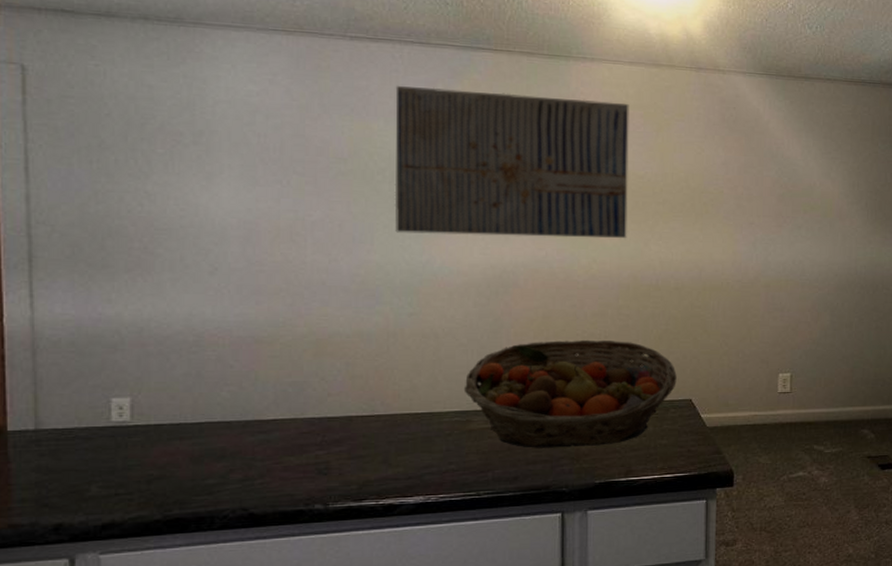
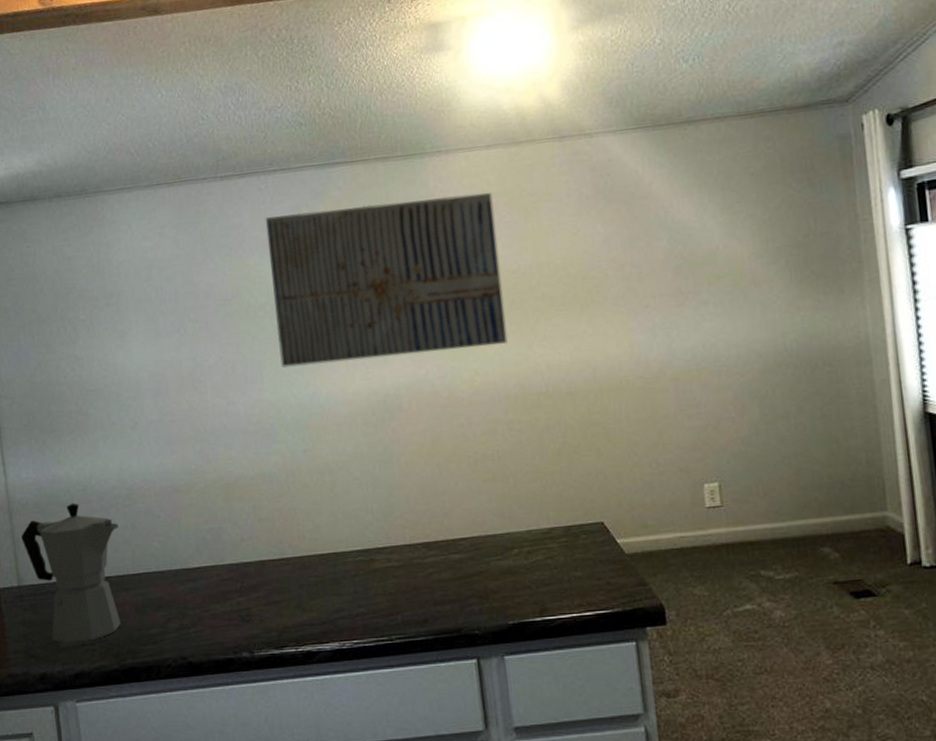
moka pot: none [46,345,179,493] -> present [21,503,121,644]
fruit basket: present [463,339,677,448] -> none [363,460,584,587]

